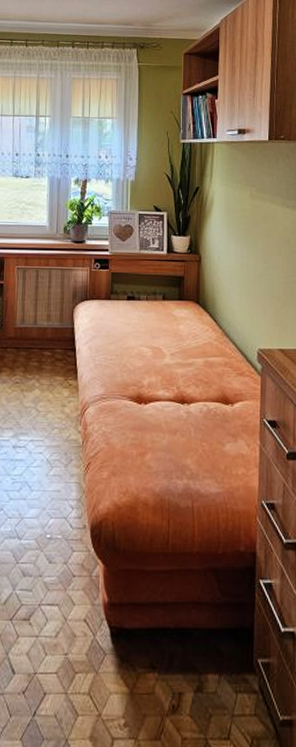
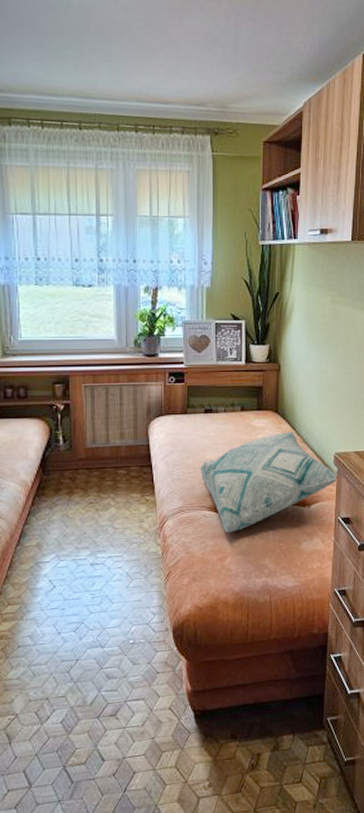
decorative pillow: none [122,324,263,426] -> present [200,432,338,533]

